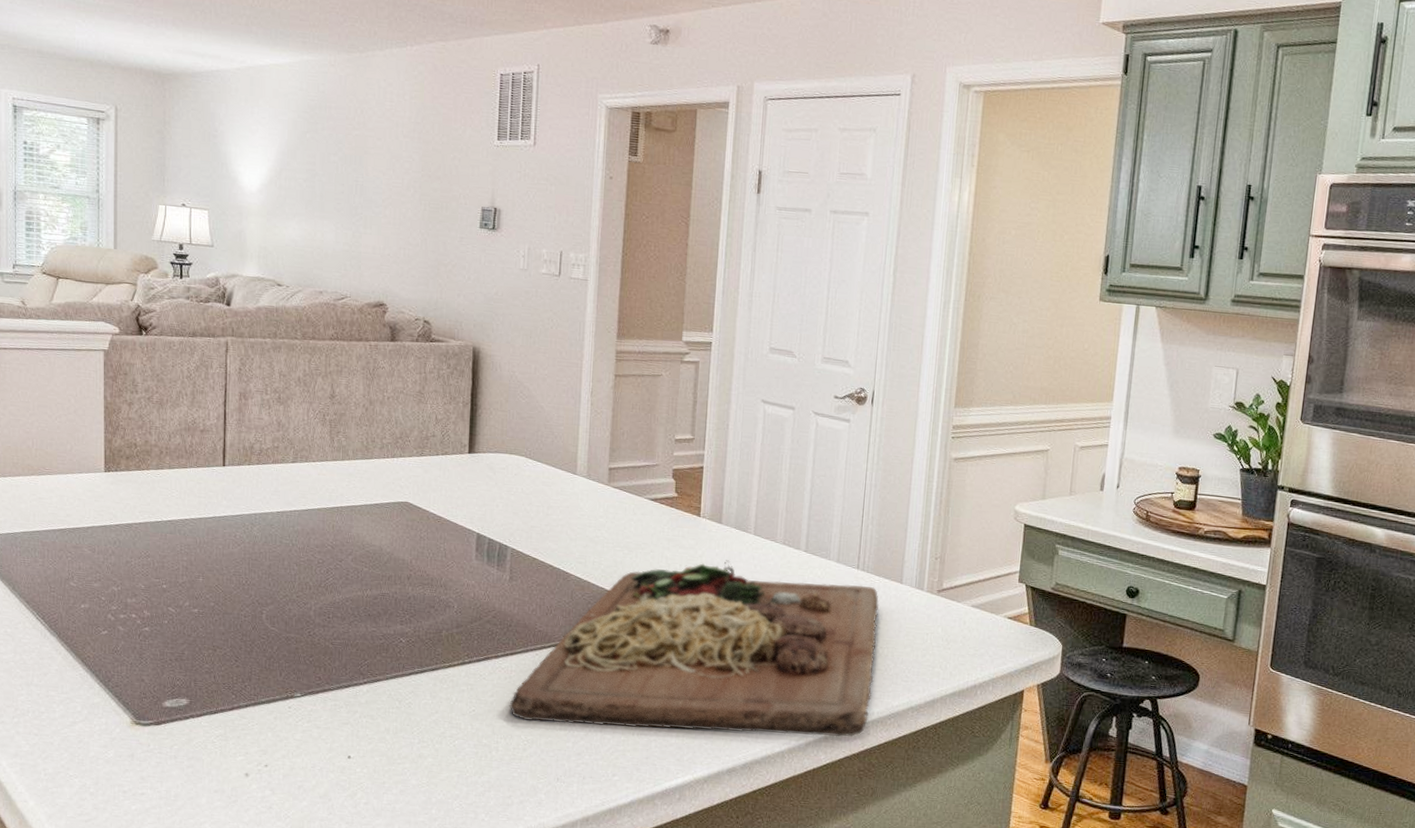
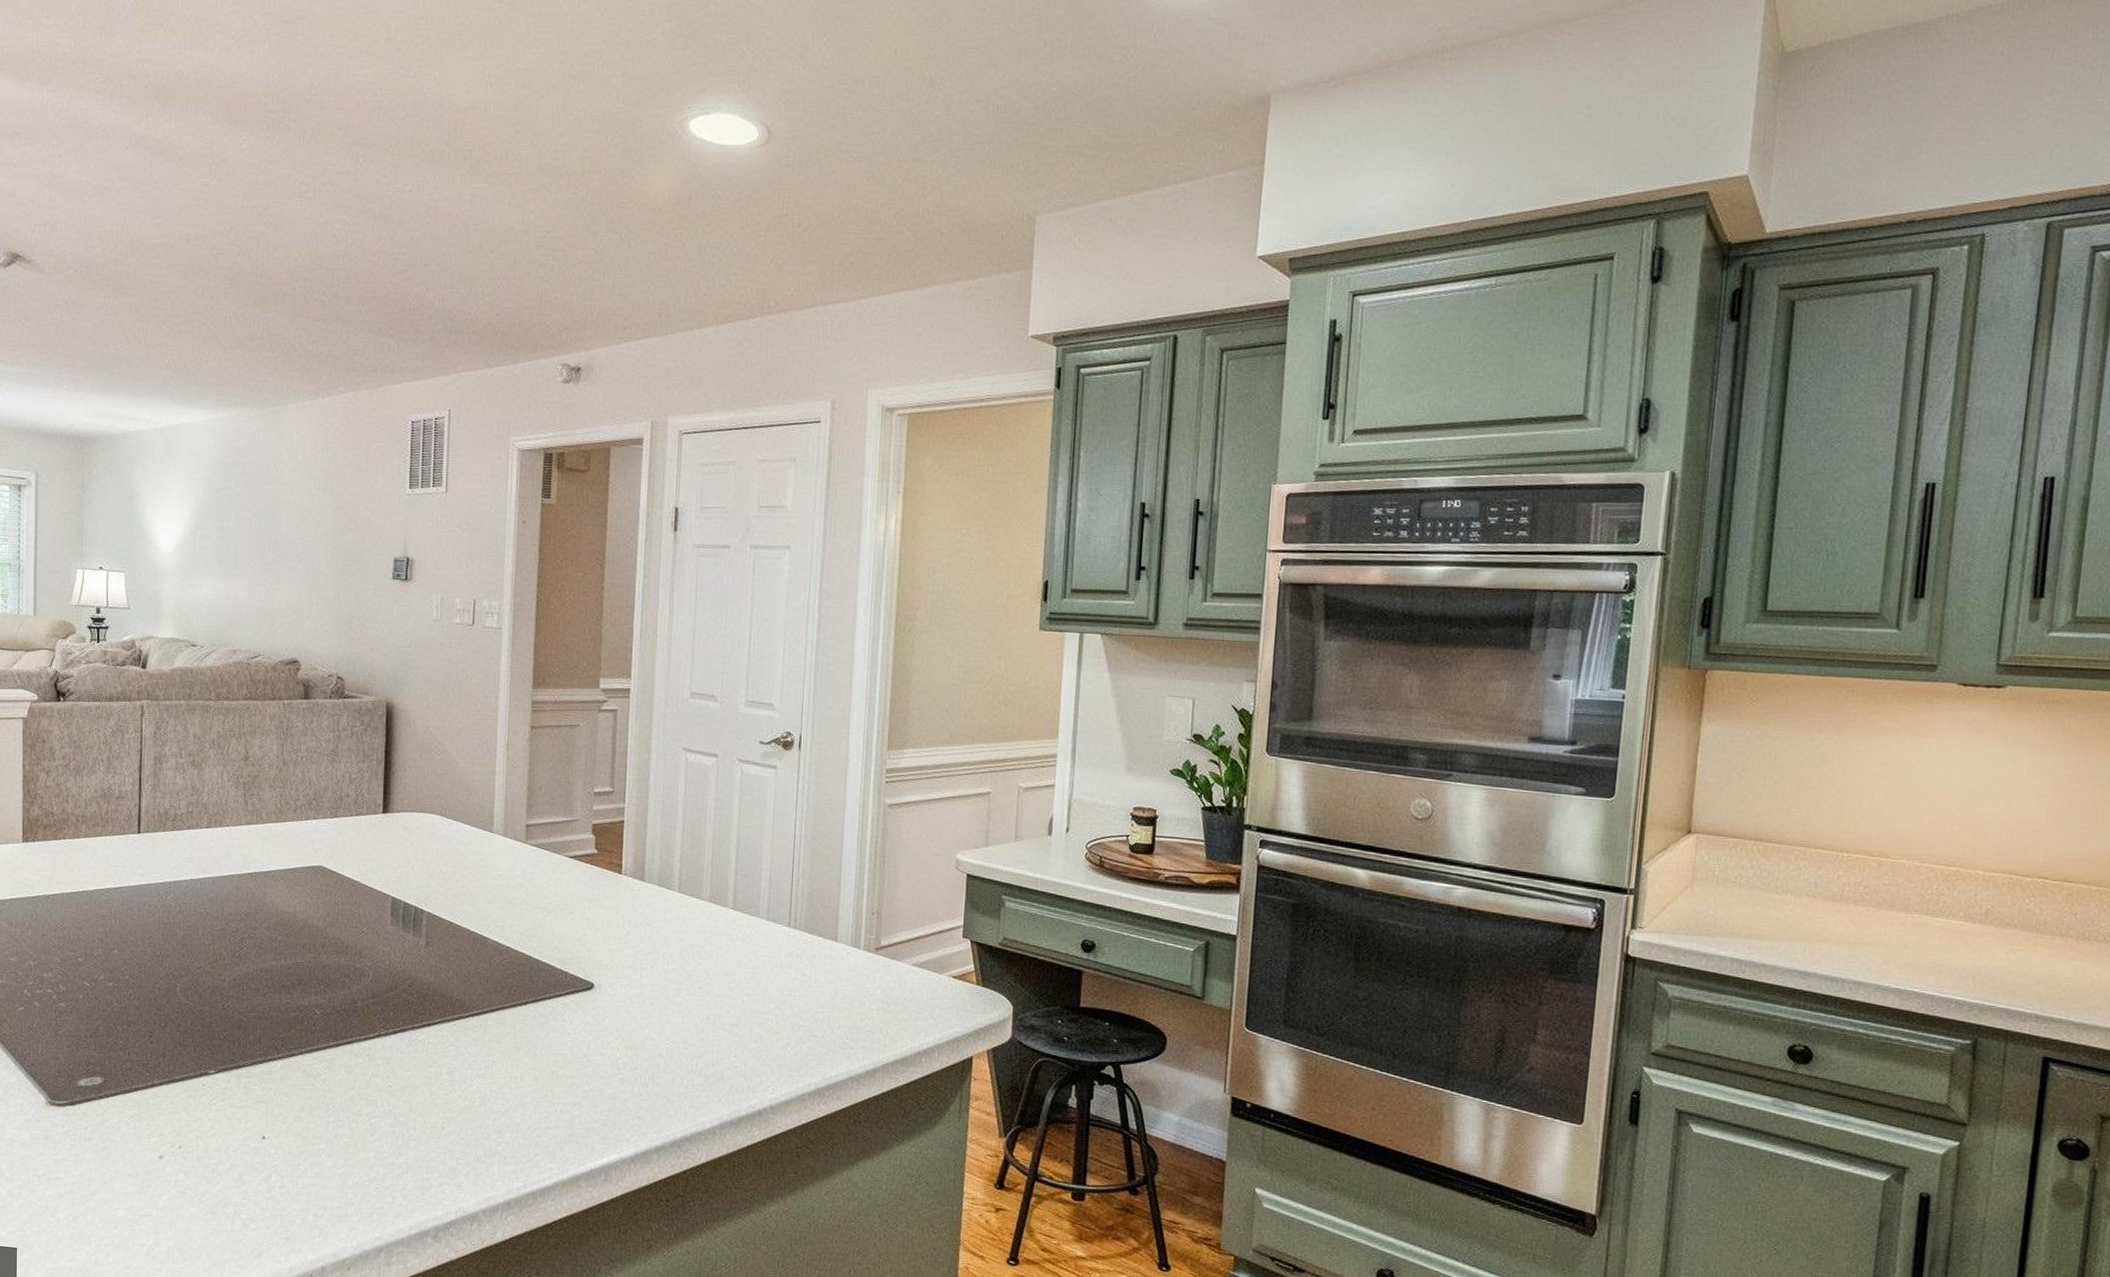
cutting board: present [509,560,879,737] -> none [426,920,813,1111]

